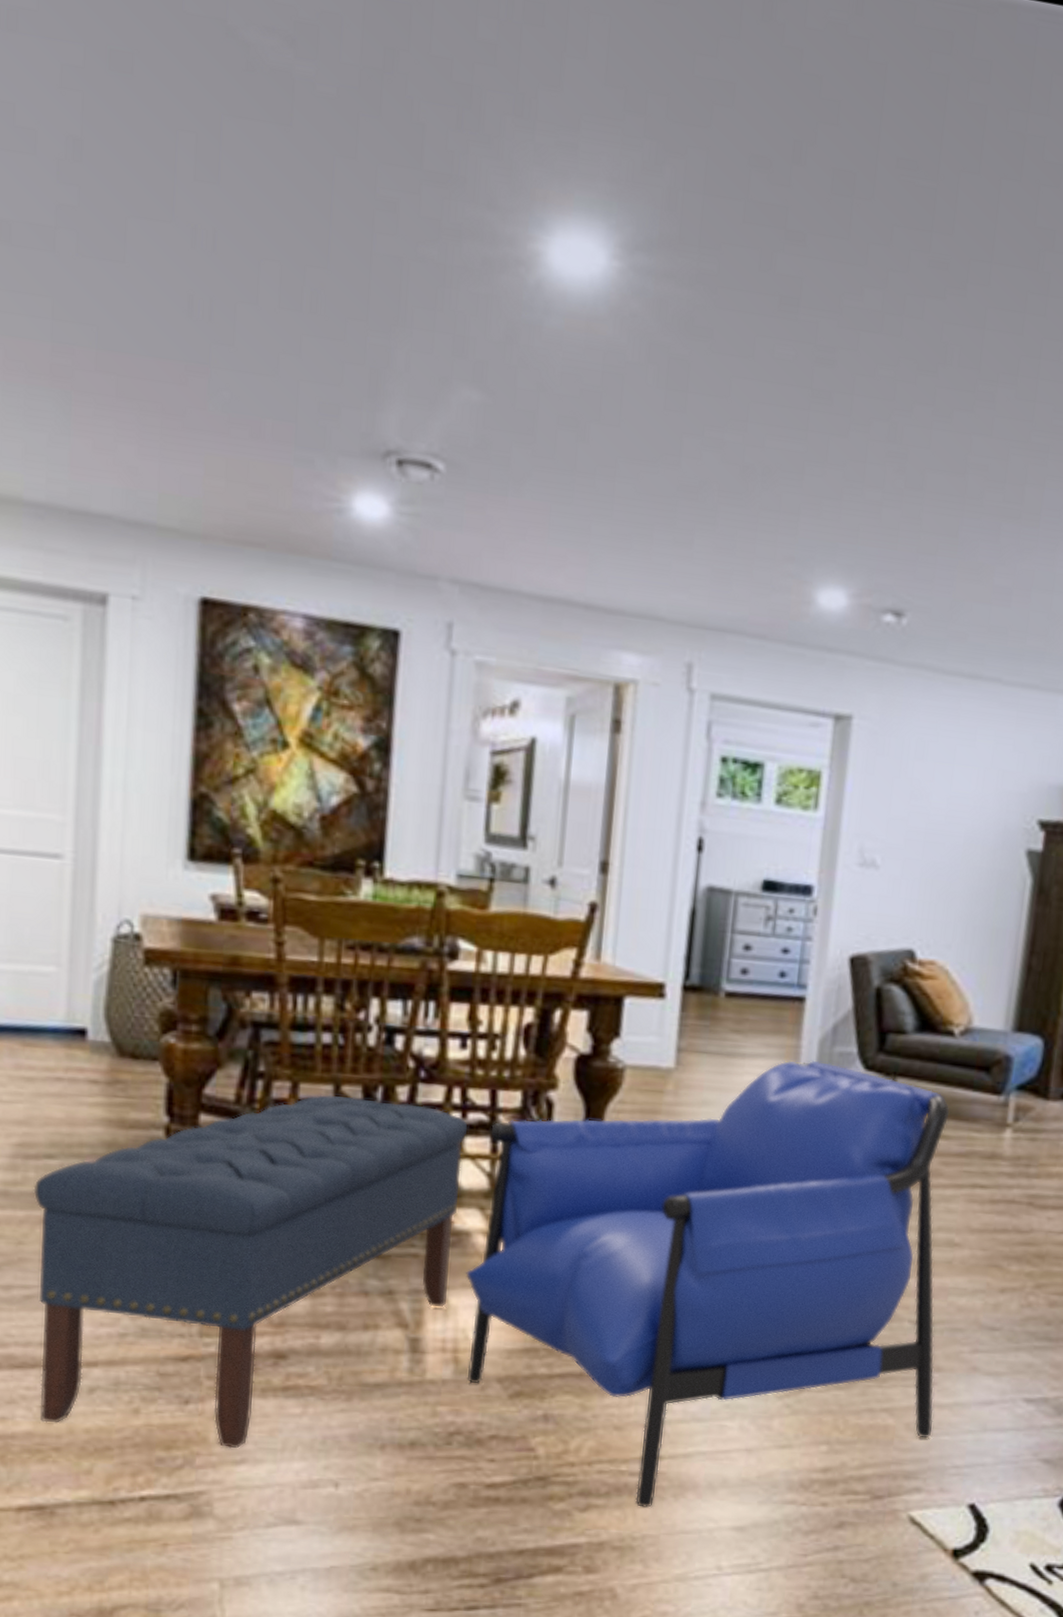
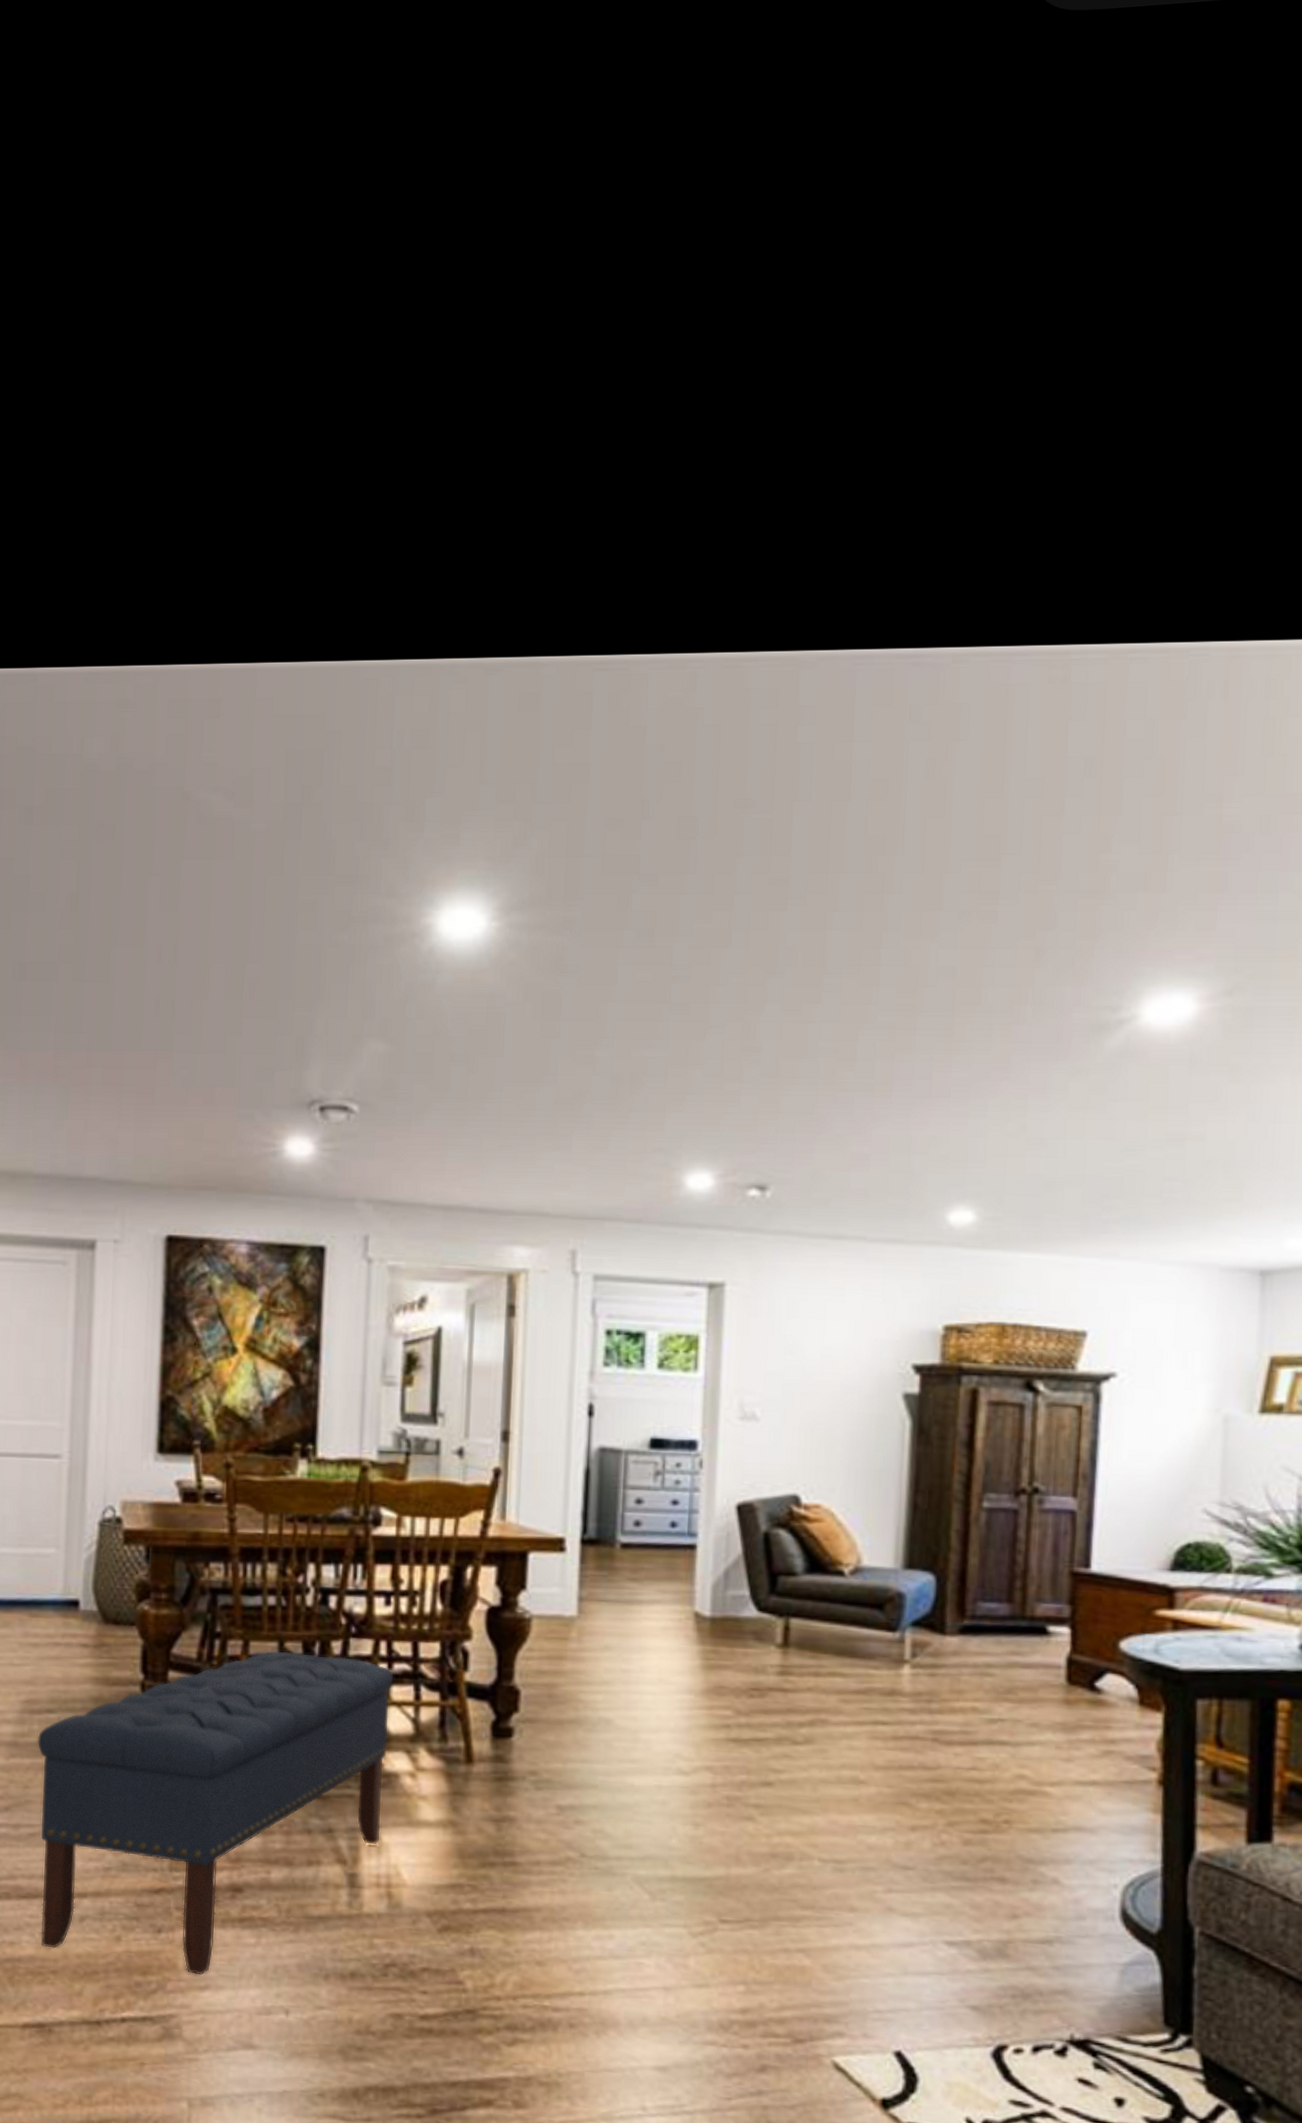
armchair: present [466,1060,950,1508] -> none [396,1604,851,2044]

